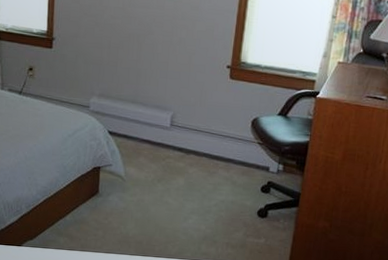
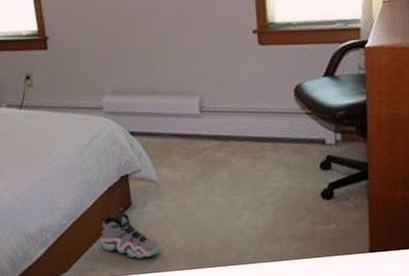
sneaker: none [67,193,116,240] -> present [101,207,161,259]

